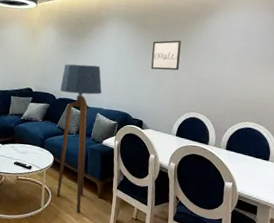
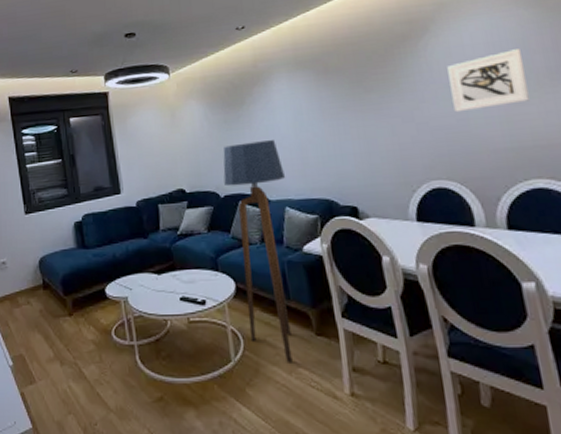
wall art: present [151,40,181,71] -> none [344,78,395,129]
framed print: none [215,38,262,73] -> present [447,49,530,113]

